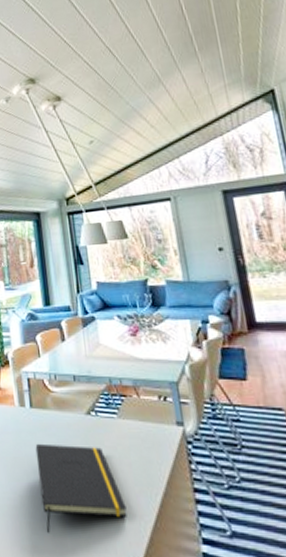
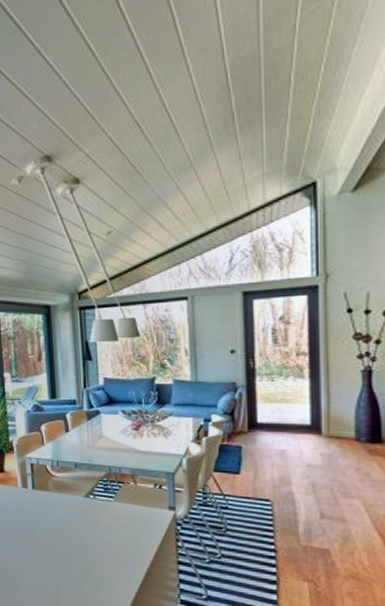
notepad: present [35,443,127,533] -> none [36,519,116,590]

